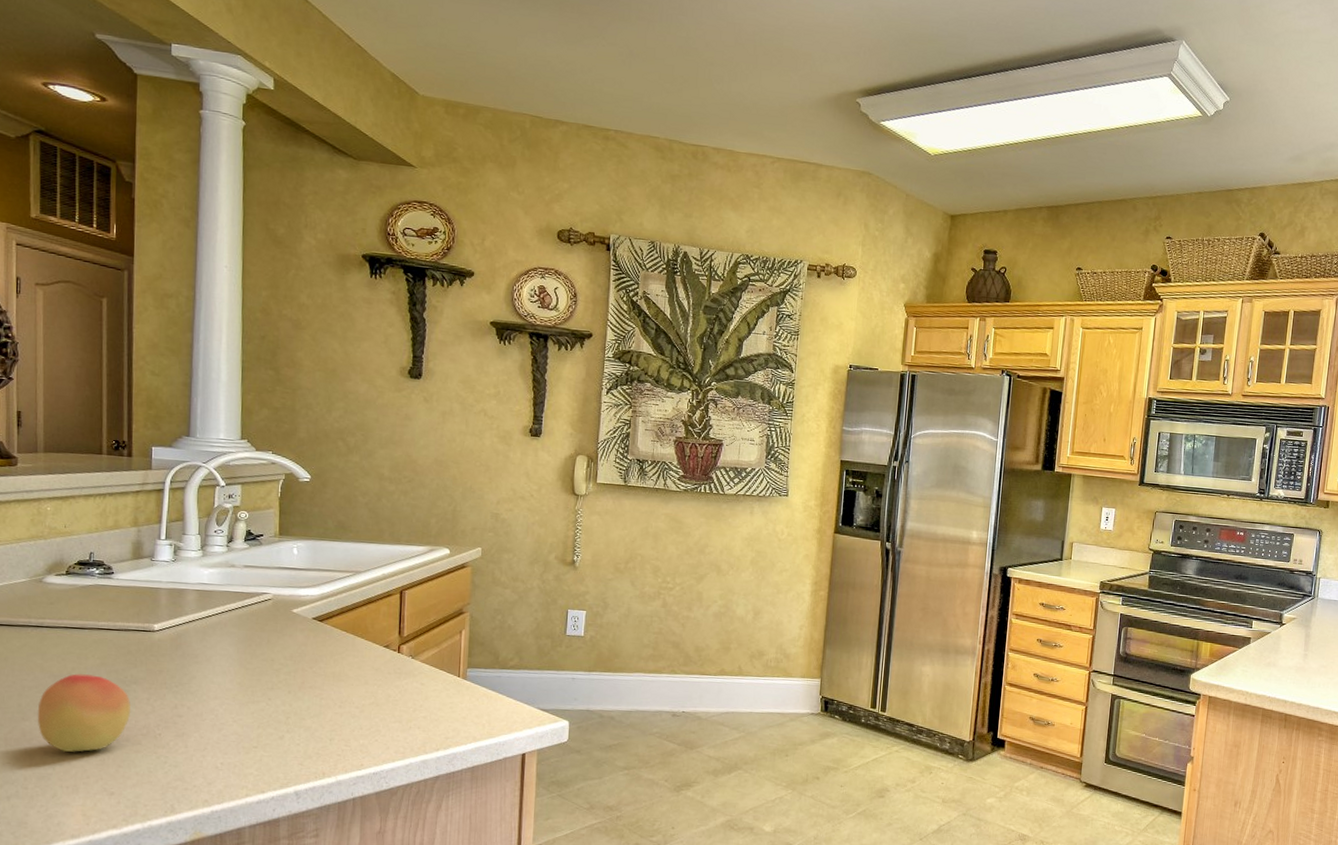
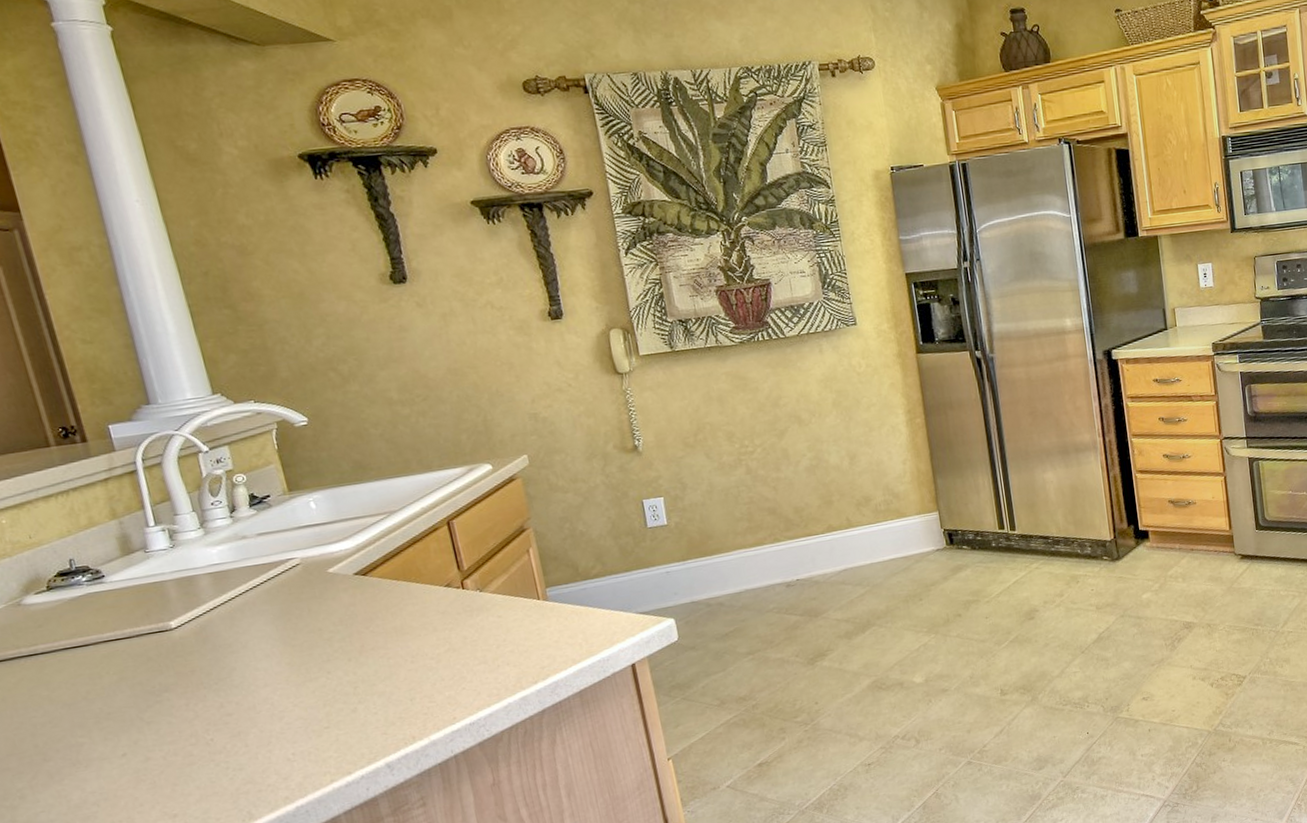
fruit: present [37,674,132,753] -> none [57,693,172,785]

